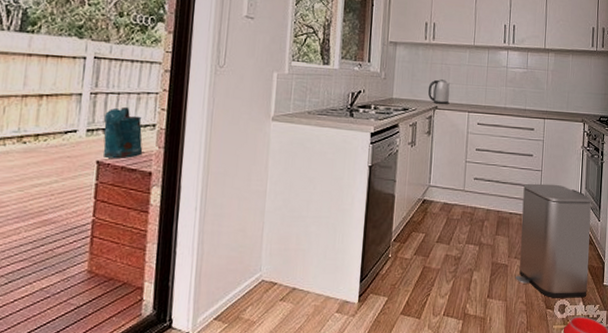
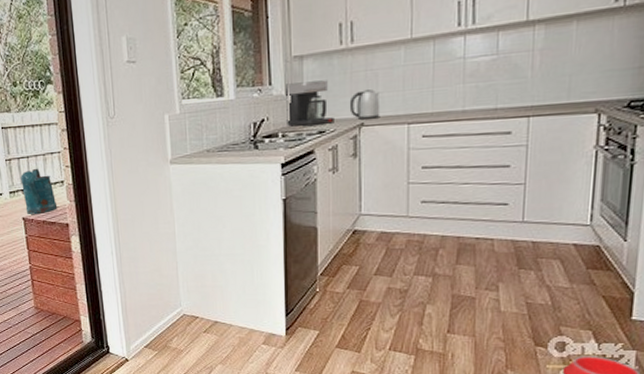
coffee maker: none [379,64,416,103] -> present [286,80,334,127]
pedal bin: present [515,183,591,298] -> none [486,199,611,335]

